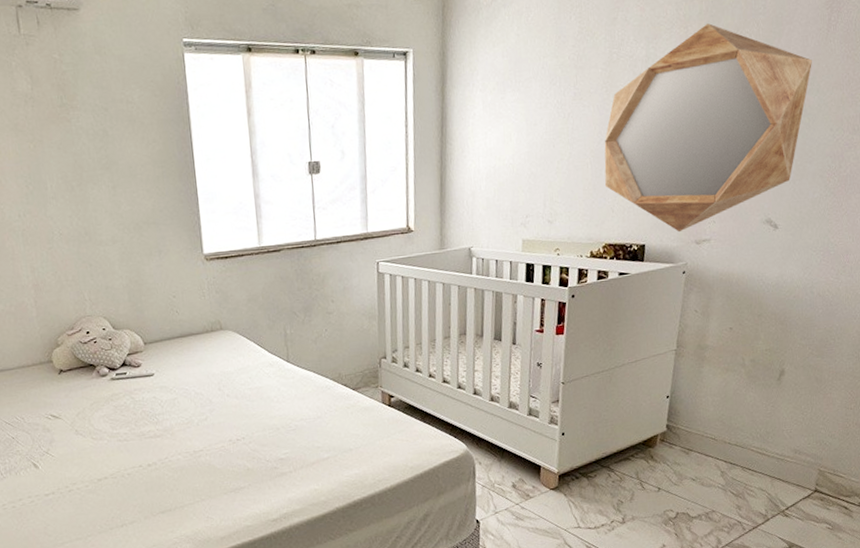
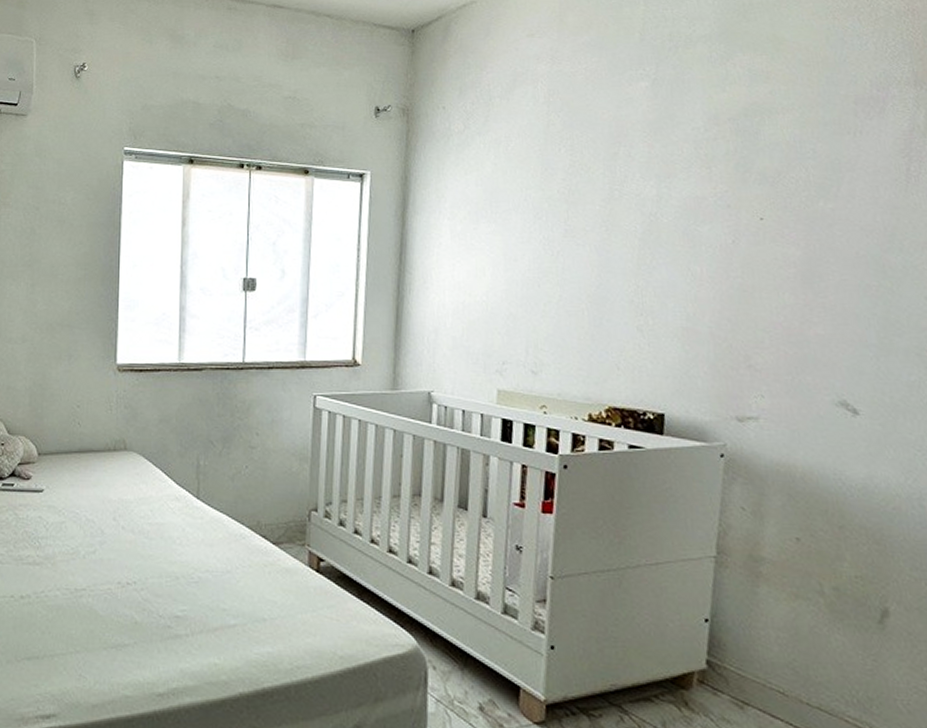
home mirror: present [604,23,812,233] -> none [604,165,889,404]

